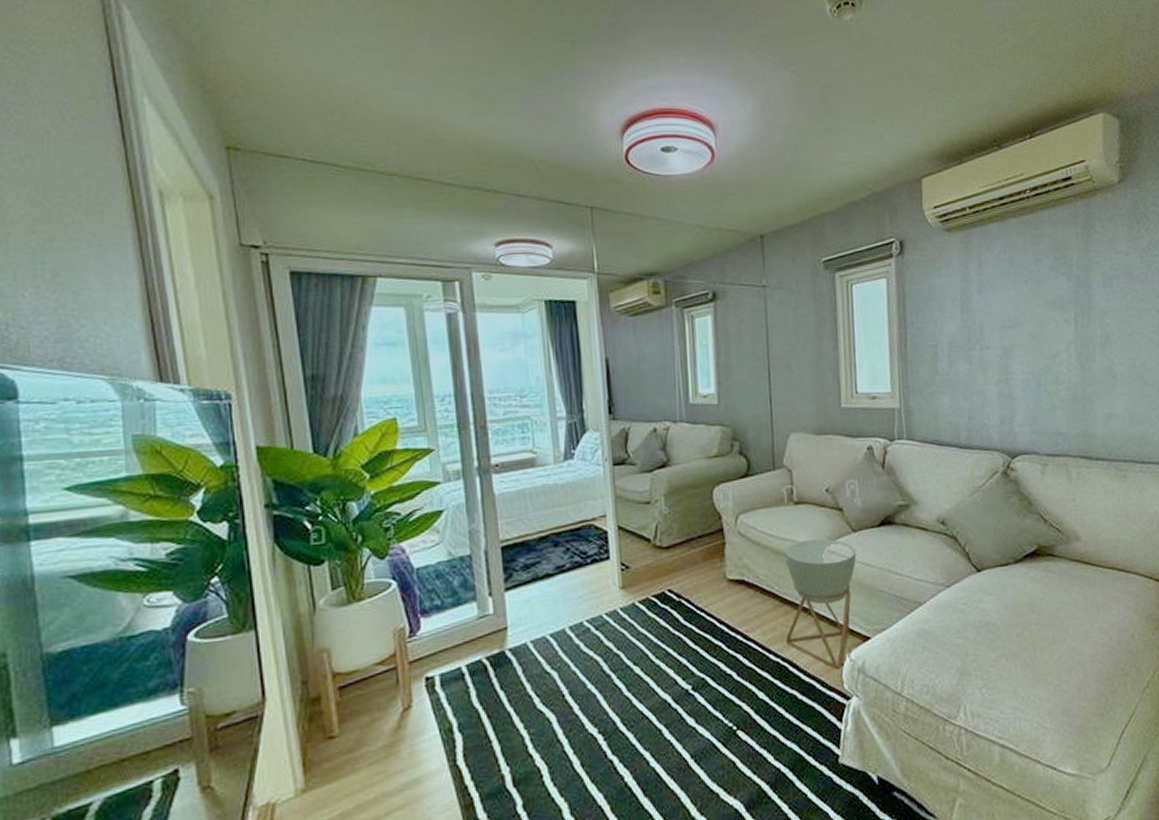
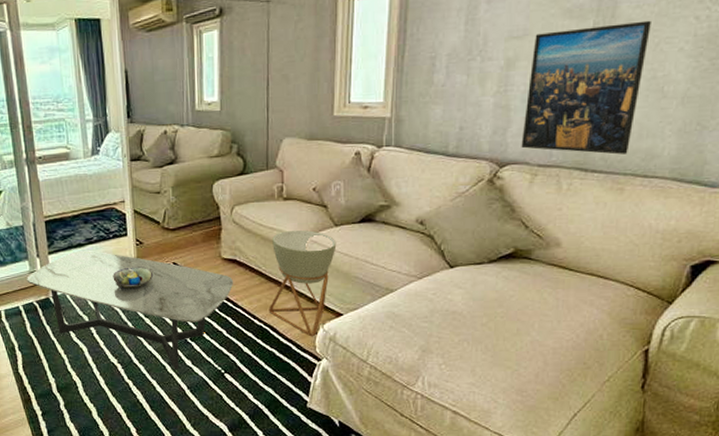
coffee table: none [474,581,743,734] -> present [27,250,234,370]
decorative bowl: none [591,598,643,632] -> present [113,267,153,290]
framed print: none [1025,312,1124,442] -> present [521,20,651,155]

